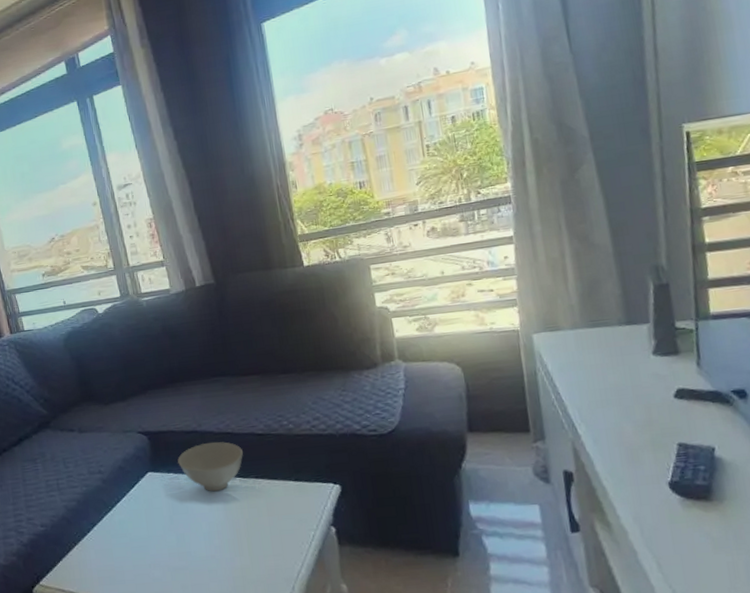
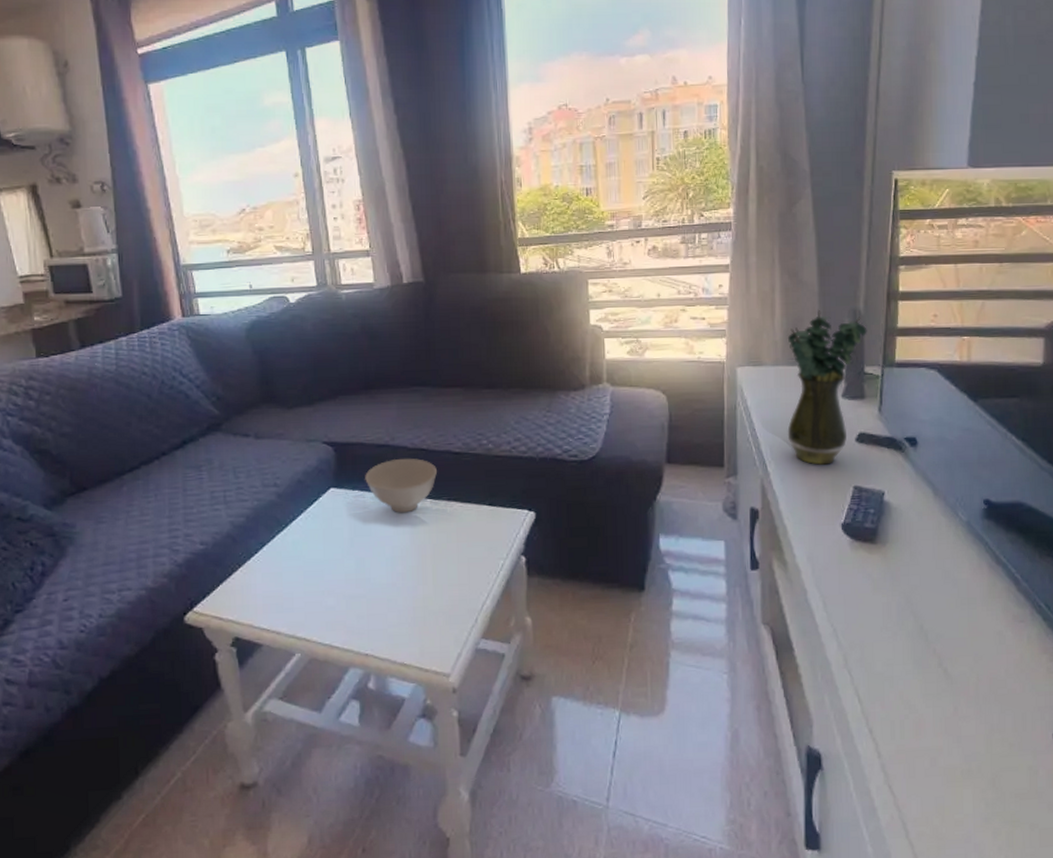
vase: none [584,269,674,424] -> present [787,309,867,465]

